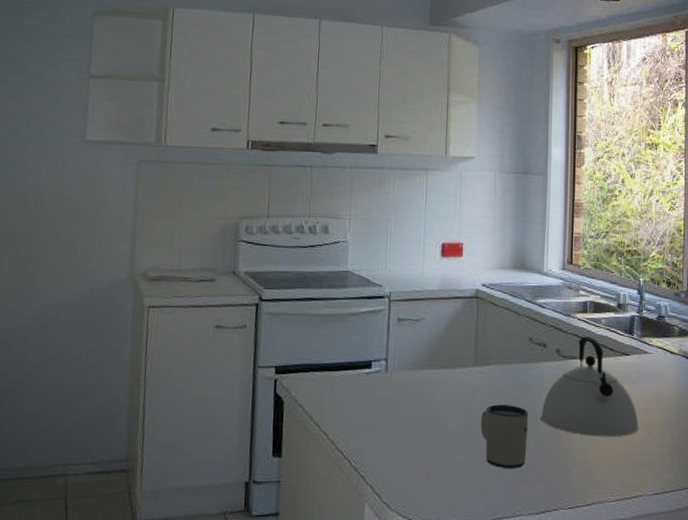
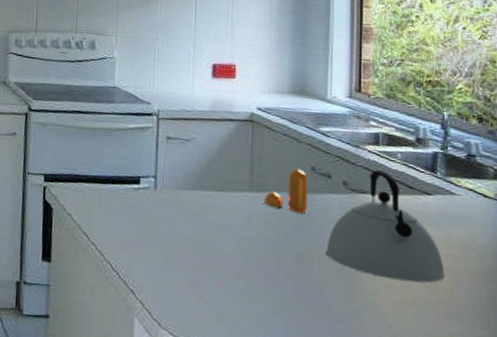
mug: present [481,404,529,469] -> none [258,233,312,303]
pepper shaker: none [487,340,526,382] -> present [264,168,308,213]

